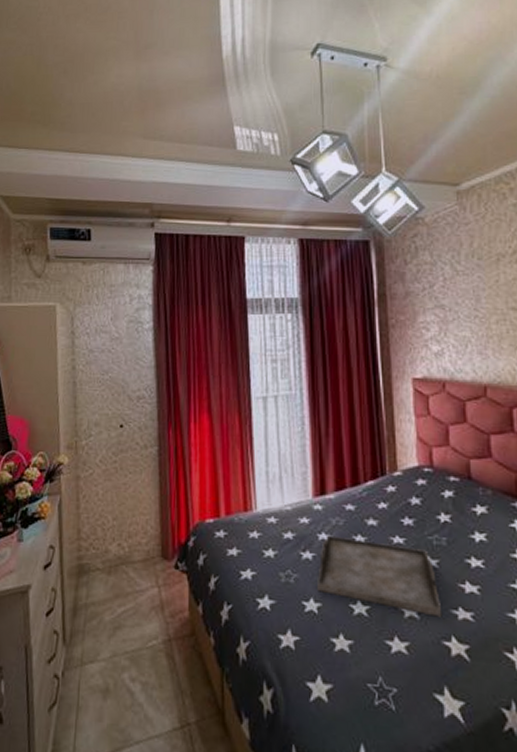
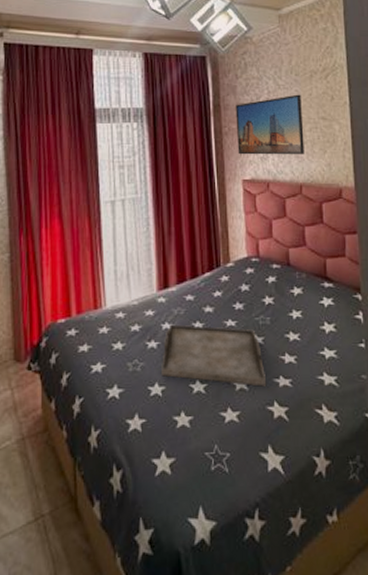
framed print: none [404,281,490,352] -> present [235,94,304,155]

